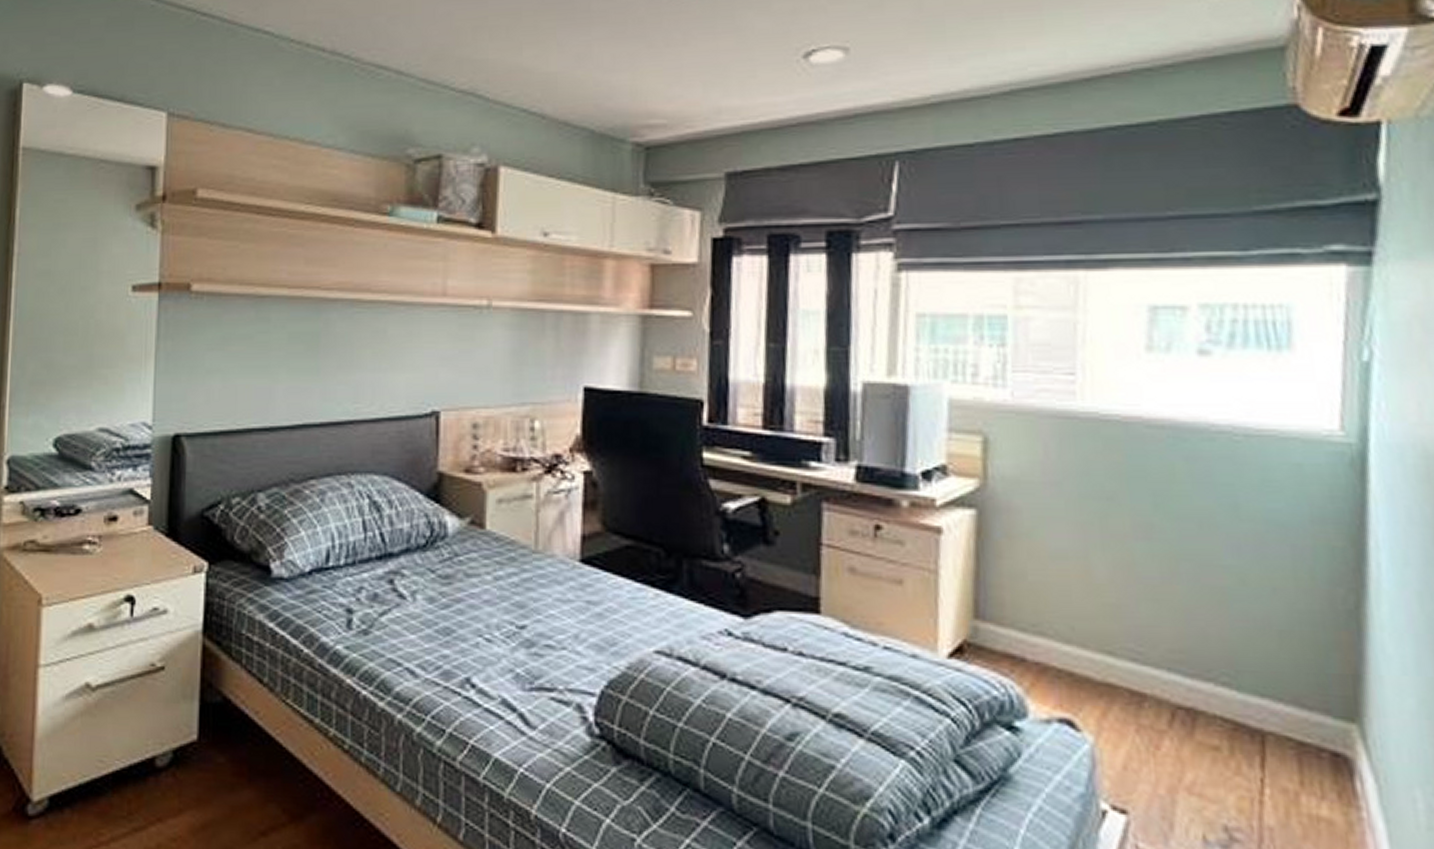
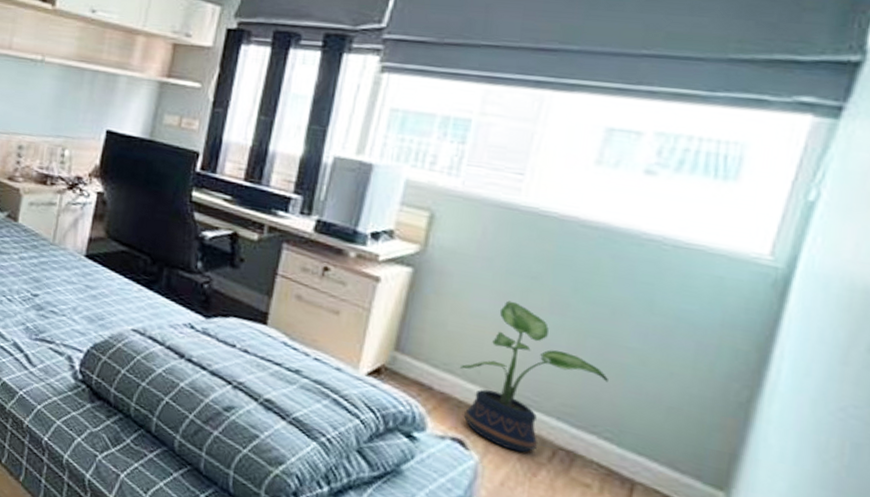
potted plant: none [1051,531,1212,722] -> present [460,300,608,453]

